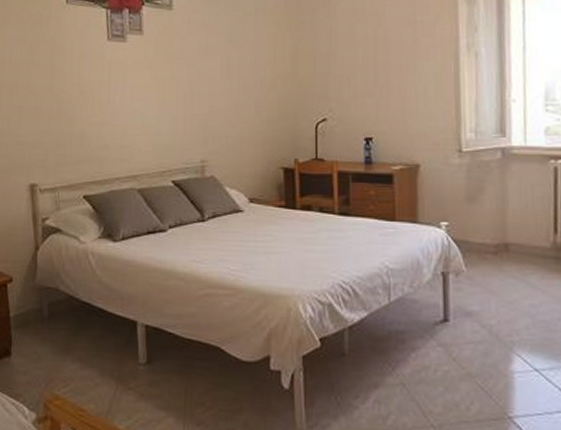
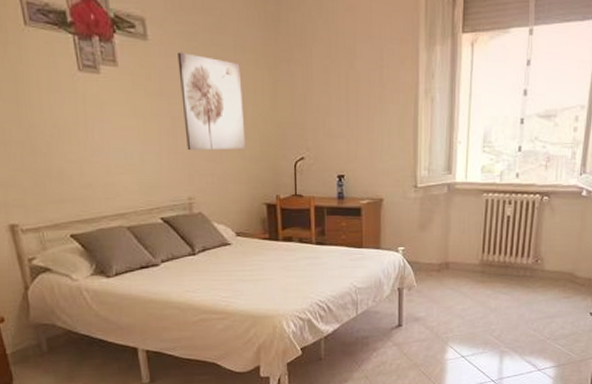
wall art: none [200,18,263,113] -> present [178,52,246,151]

